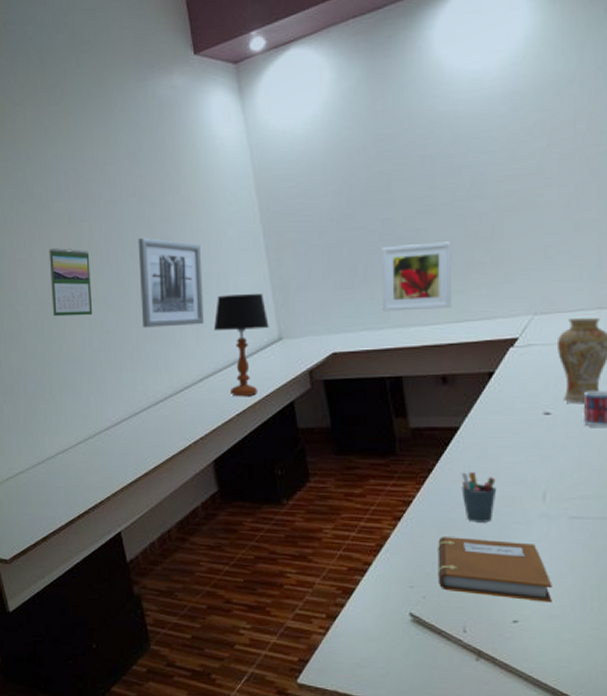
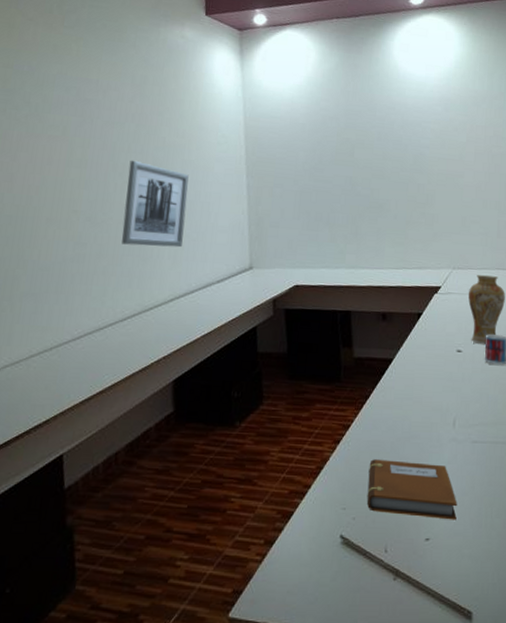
calendar: present [48,247,93,317] -> none [27,155,79,227]
table lamp: present [213,294,269,397] -> none [190,222,243,320]
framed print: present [382,241,453,312] -> none [340,200,397,257]
pen holder: present [461,472,497,523] -> none [391,399,419,446]

